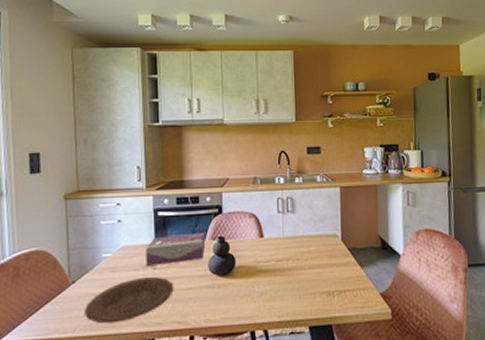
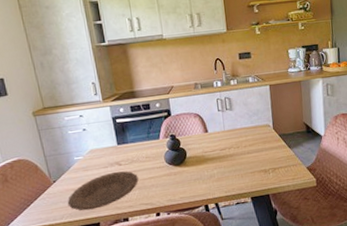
tissue box: present [146,233,205,266] -> none [110,133,160,163]

